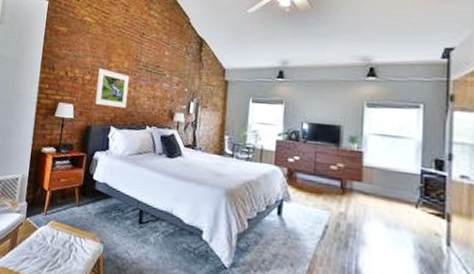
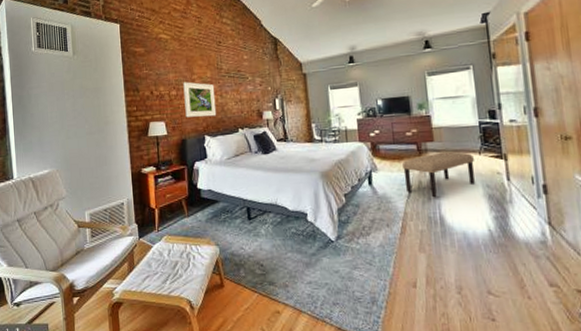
bench: none [320,195,408,247] -> present [402,151,475,198]

